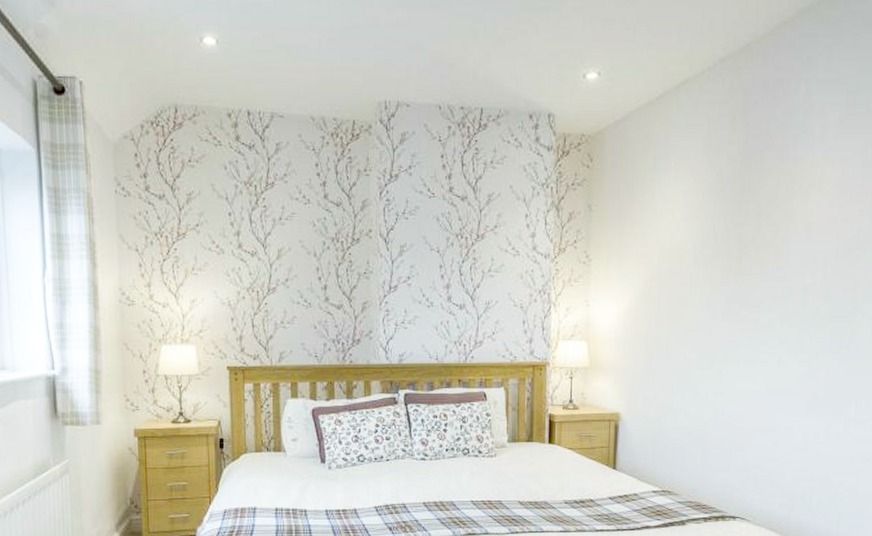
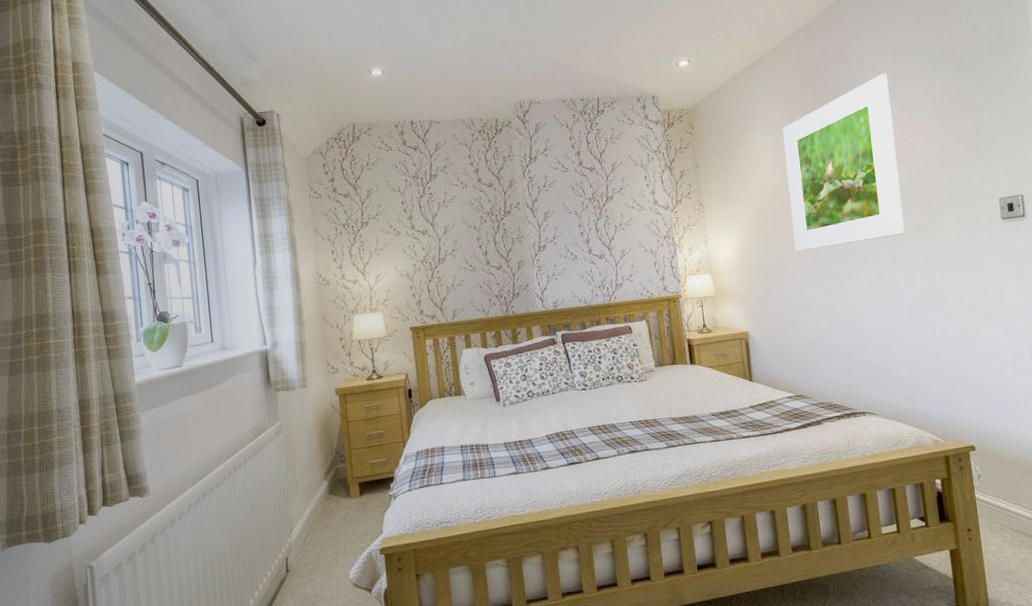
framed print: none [689,118,834,326] -> present [782,73,905,252]

